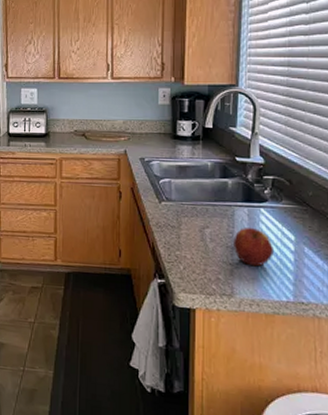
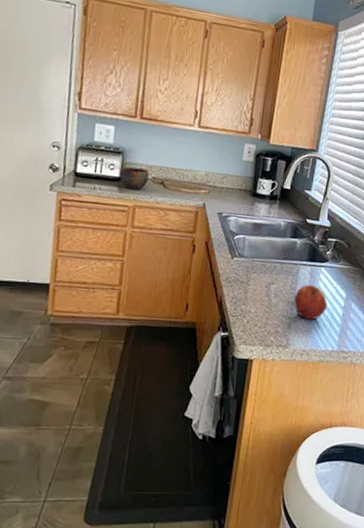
bowl: none [46,122,71,144] -> present [120,166,149,190]

